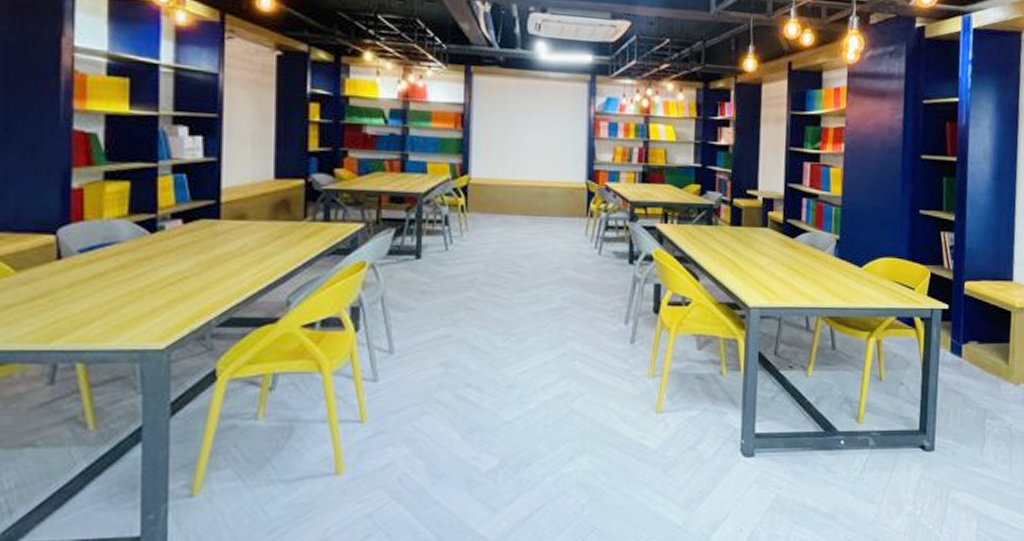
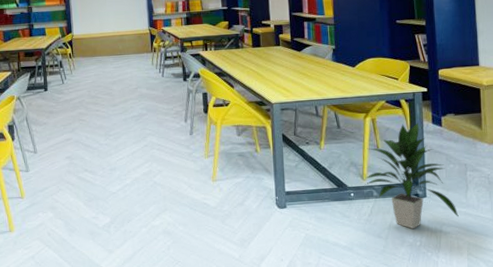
indoor plant: none [860,350,971,492] -> present [365,123,459,229]

